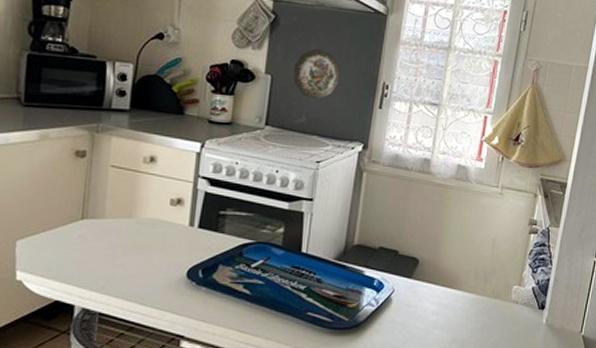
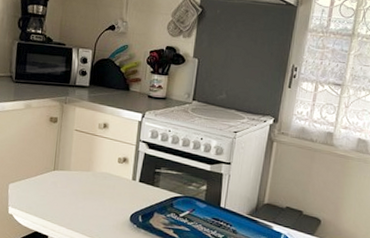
decorative plate: present [293,48,340,99] -> none [216,36,255,79]

